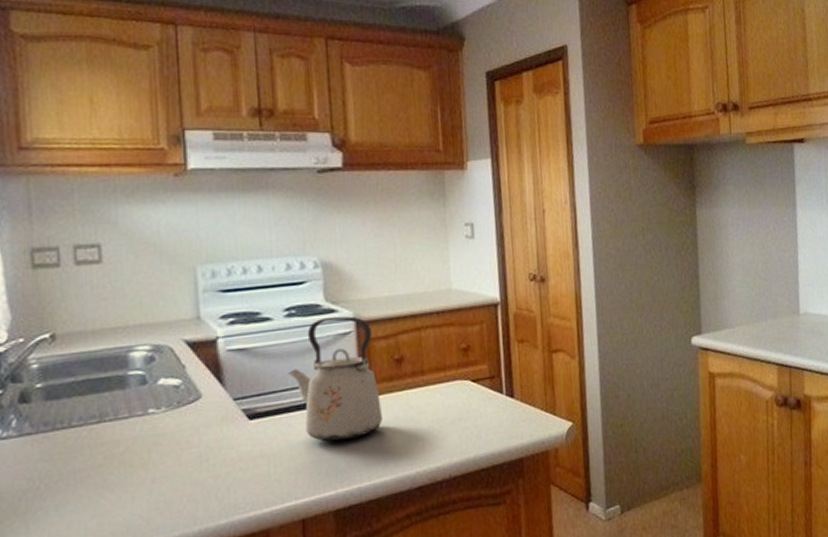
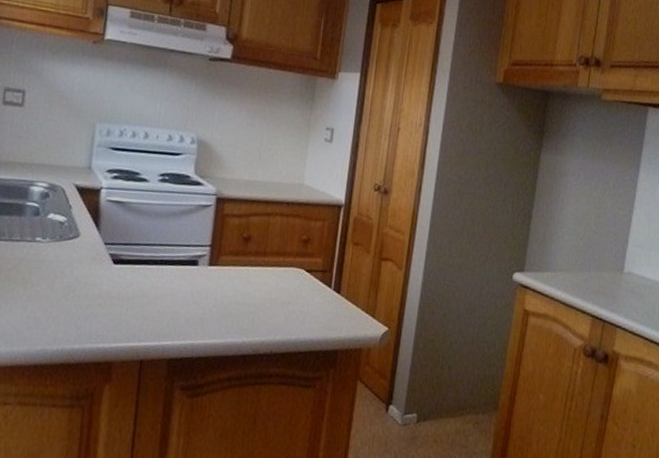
kettle: present [288,316,382,442] -> none [152,188,229,300]

